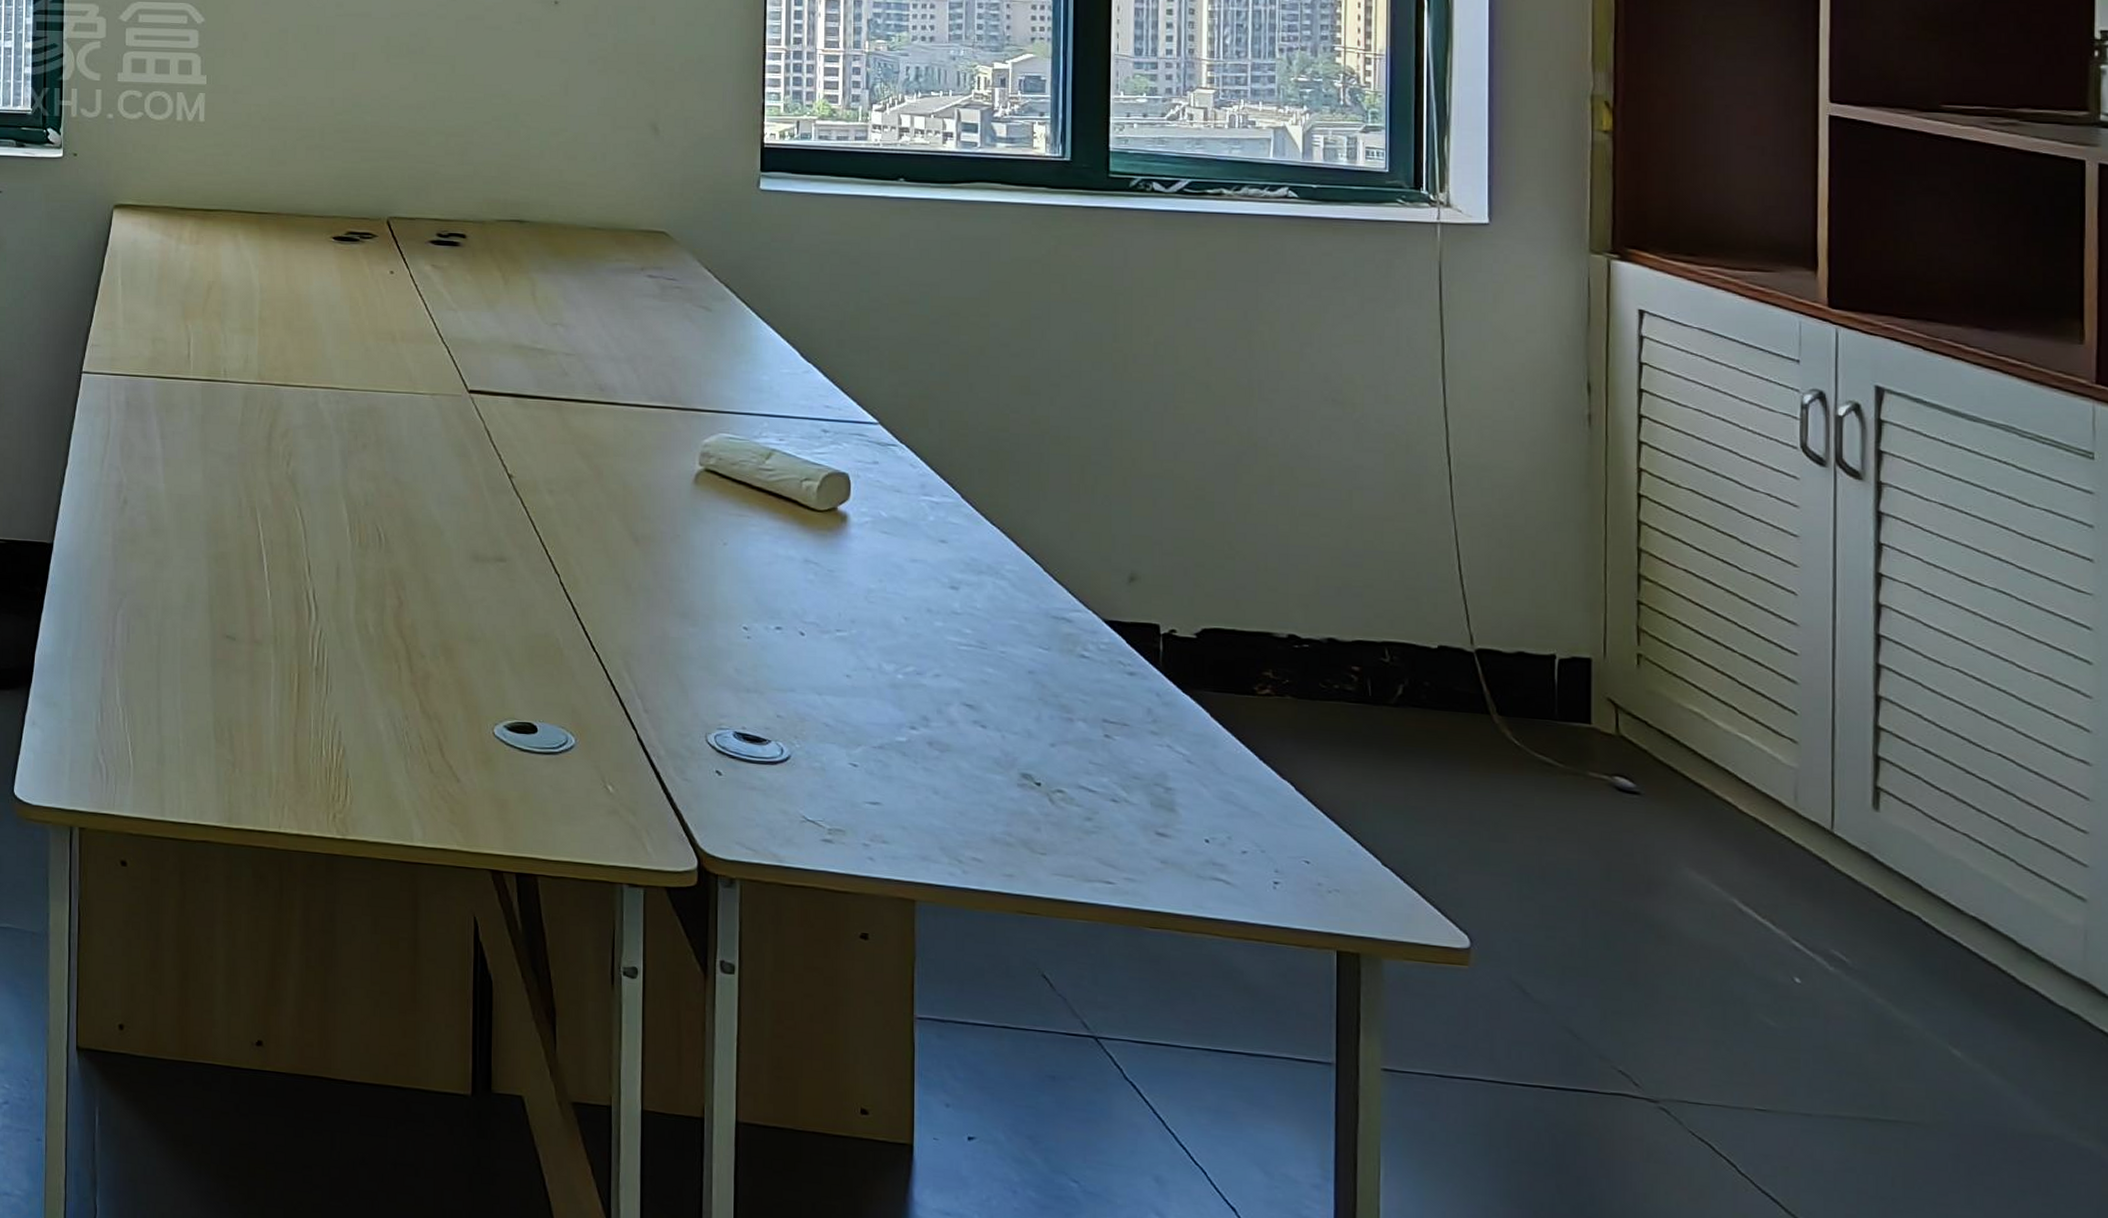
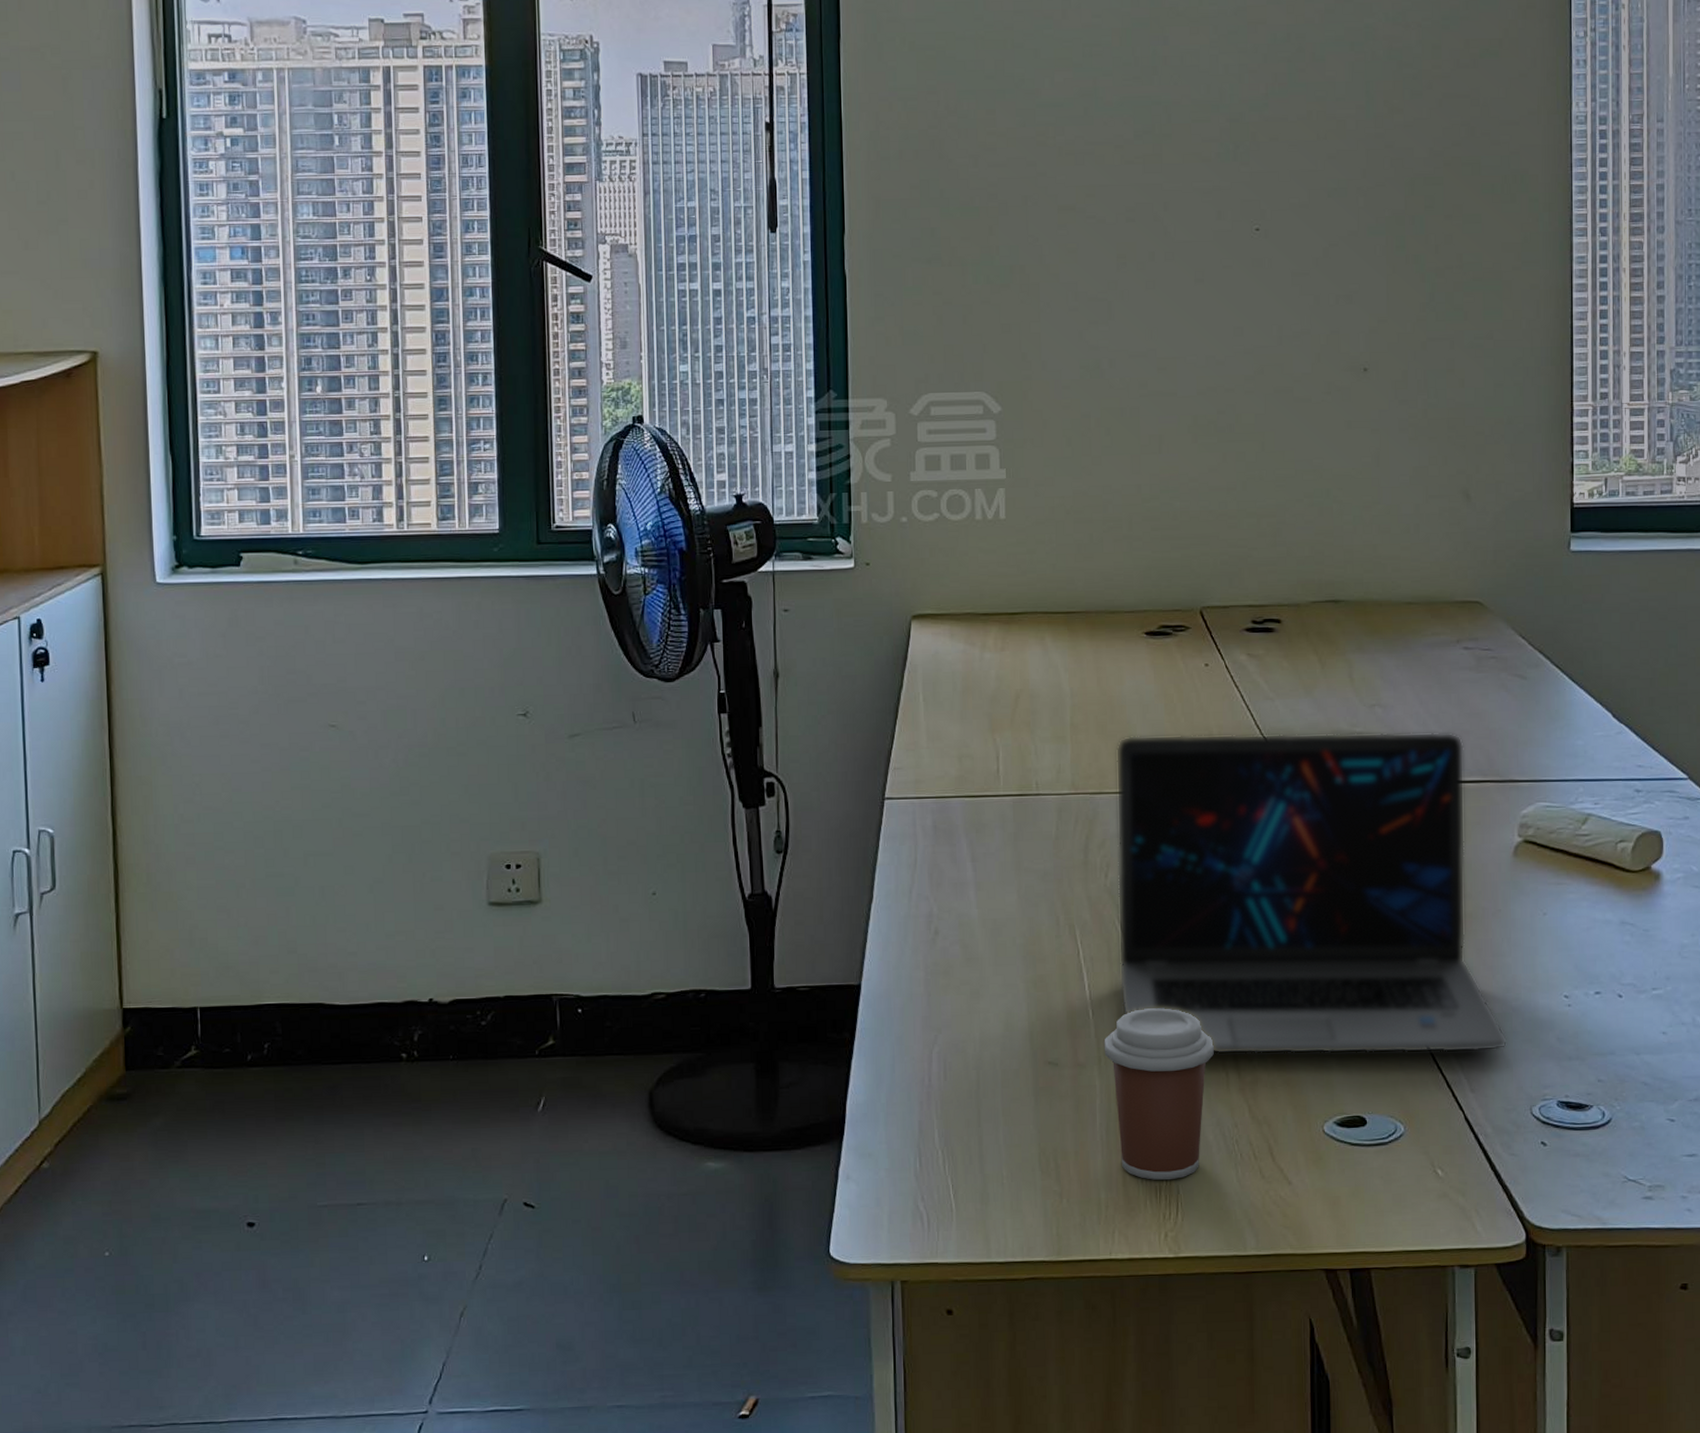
coffee cup: none [280,595,389,763] -> present [1104,1008,1216,1181]
laptop: none [297,333,684,675] -> present [1115,732,1508,1055]

